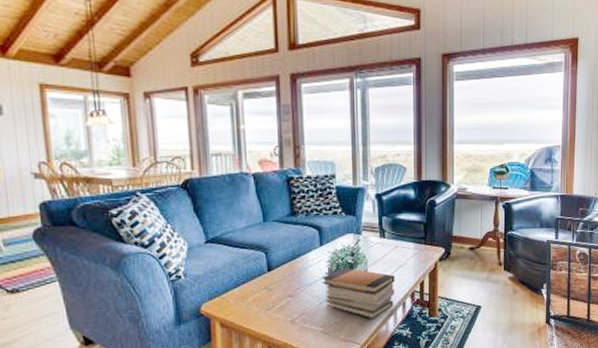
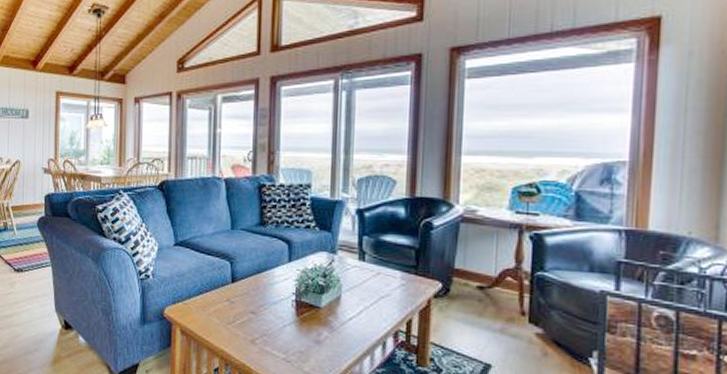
book stack: present [322,268,395,319] -> none [287,290,374,356]

